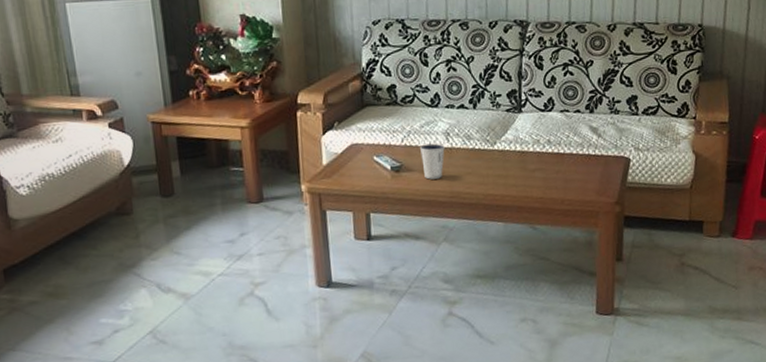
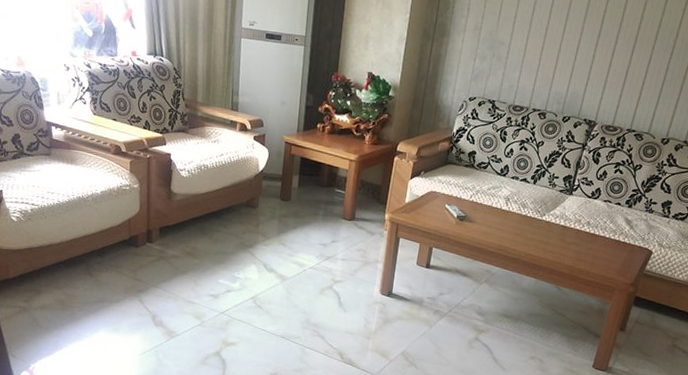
dixie cup: present [420,143,445,180] -> none [482,203,503,233]

